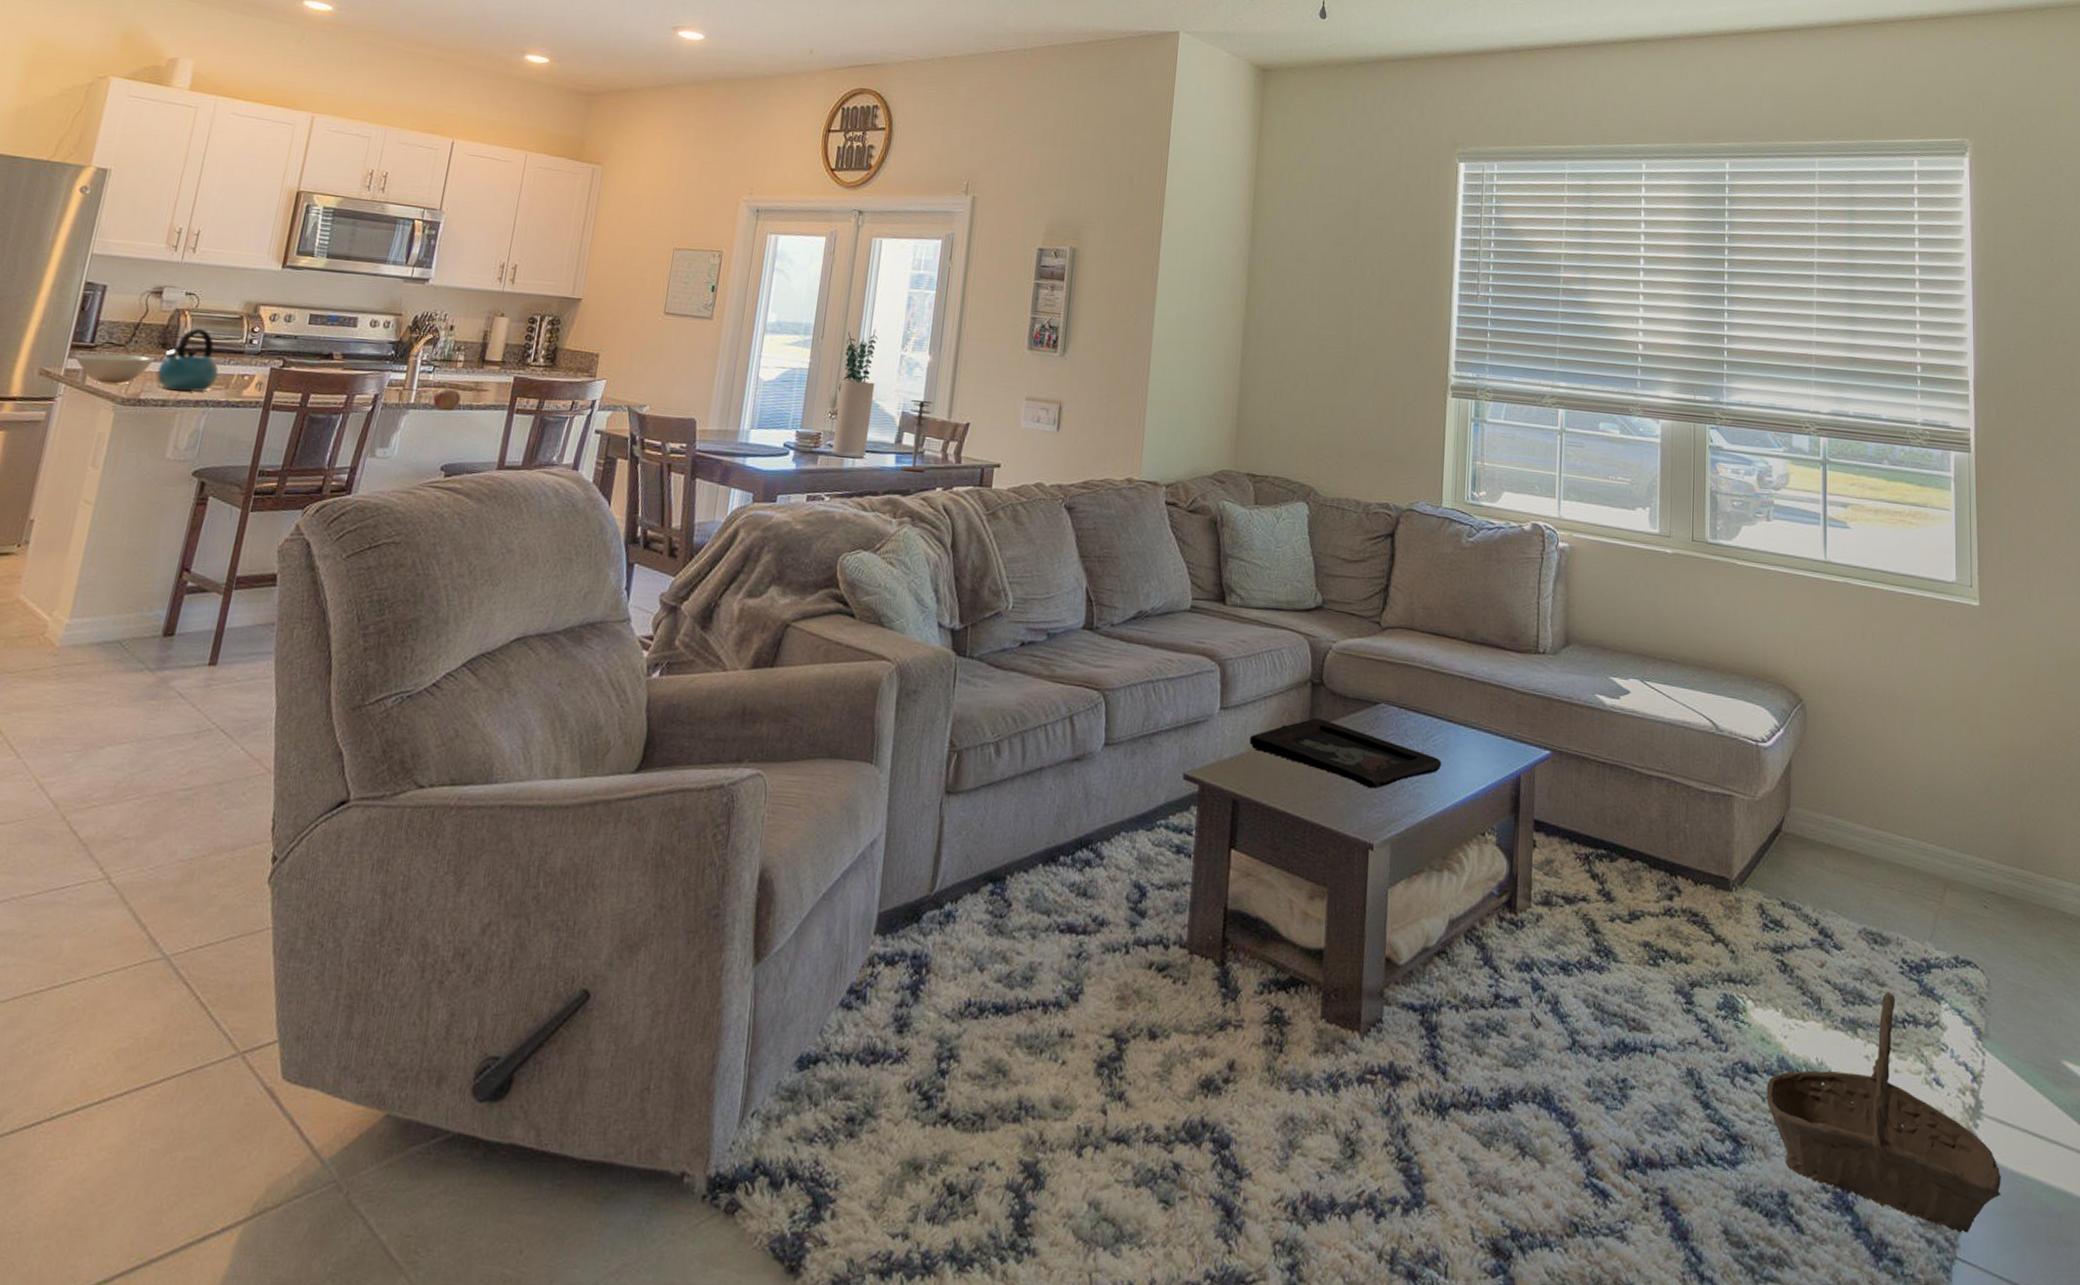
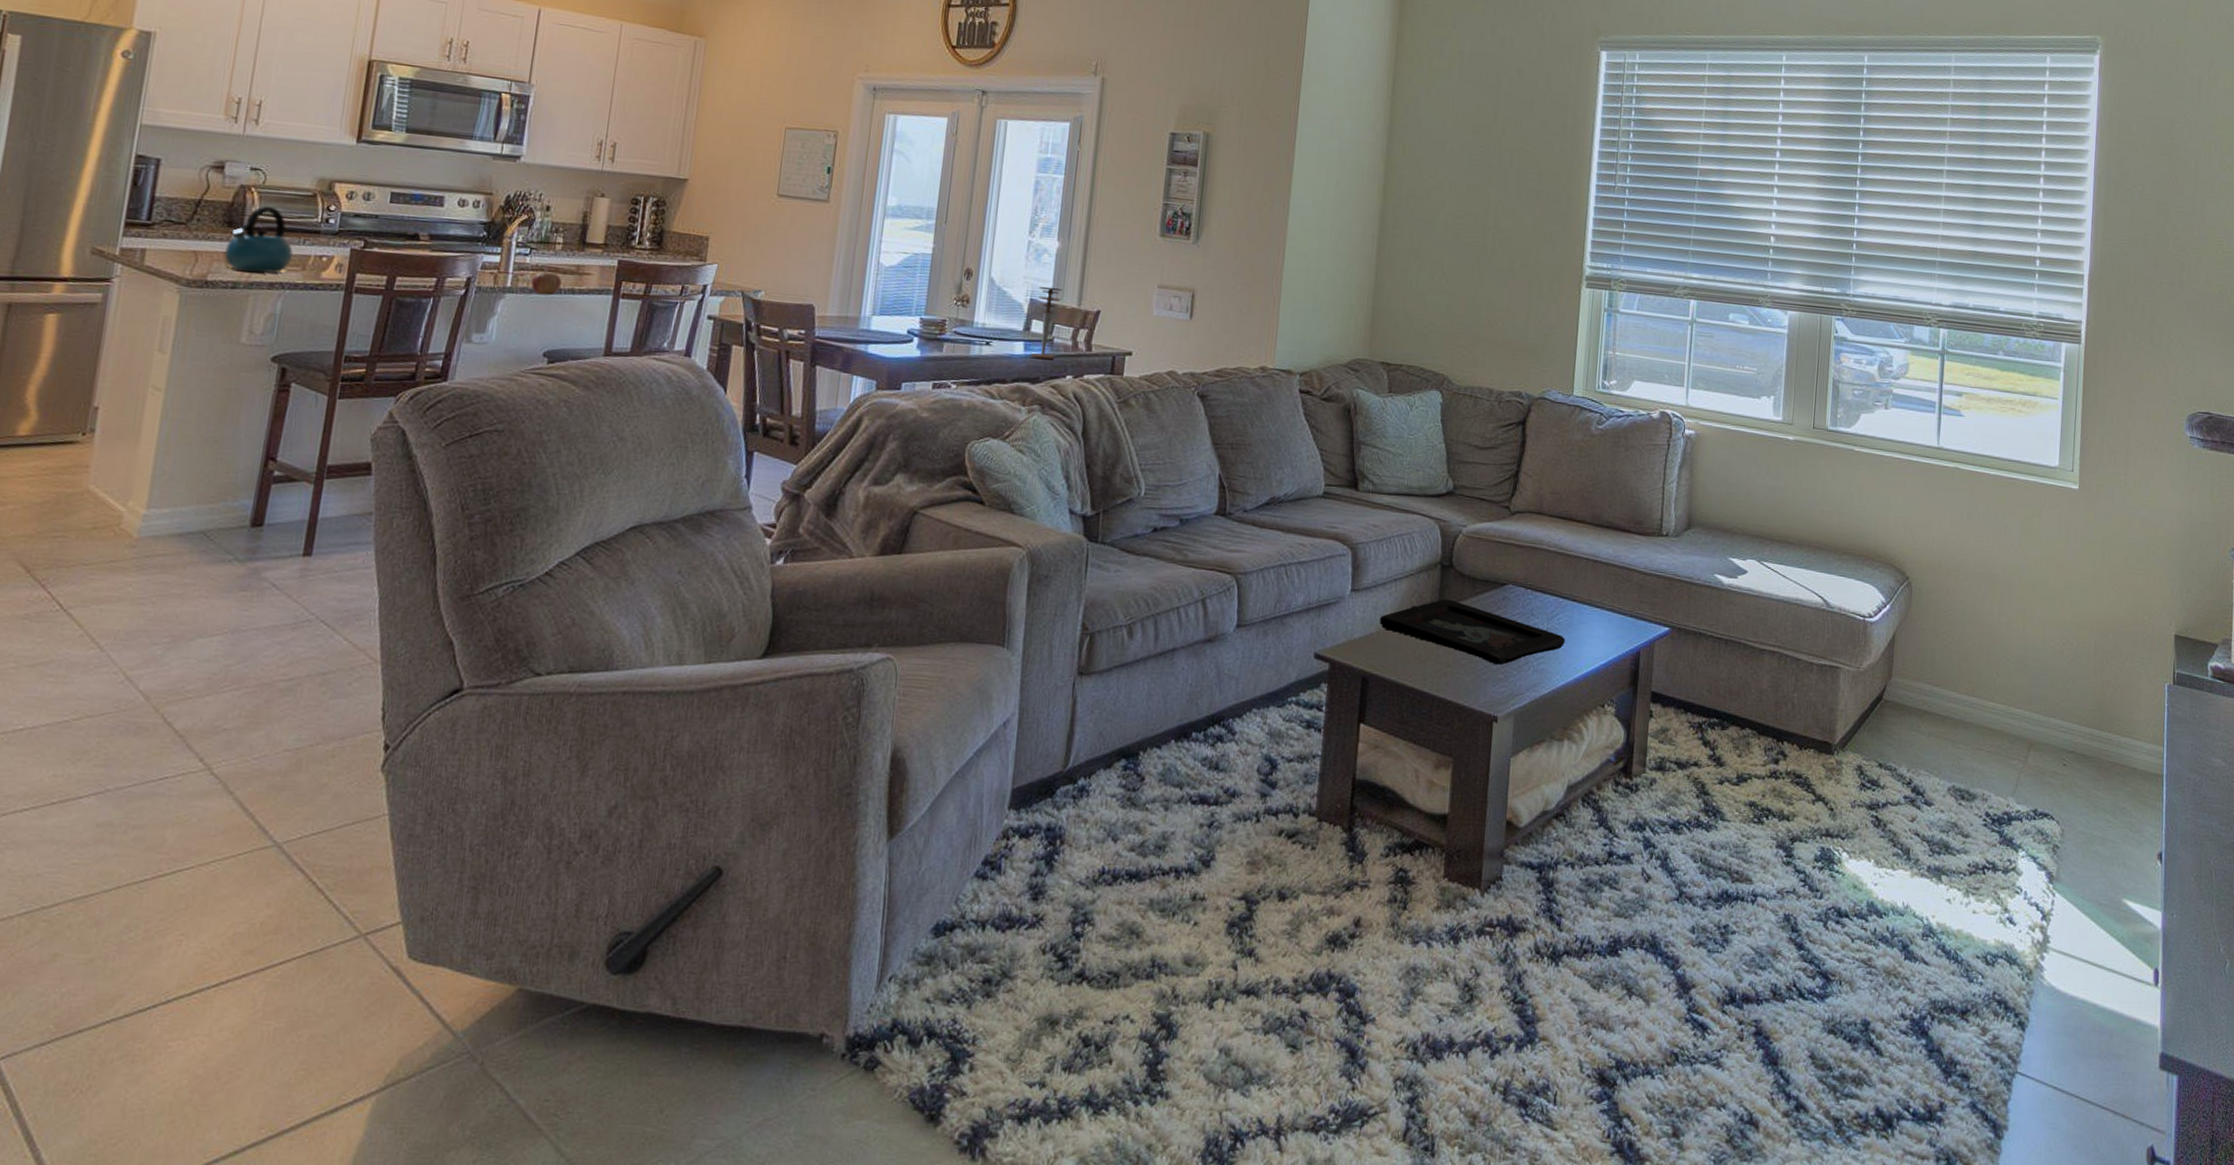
bowl: present [74,353,155,385] -> none [129,232,221,265]
vase: present [832,329,878,459] -> none [958,214,1005,346]
basket: present [1766,992,2001,1233] -> none [1855,842,2062,1051]

